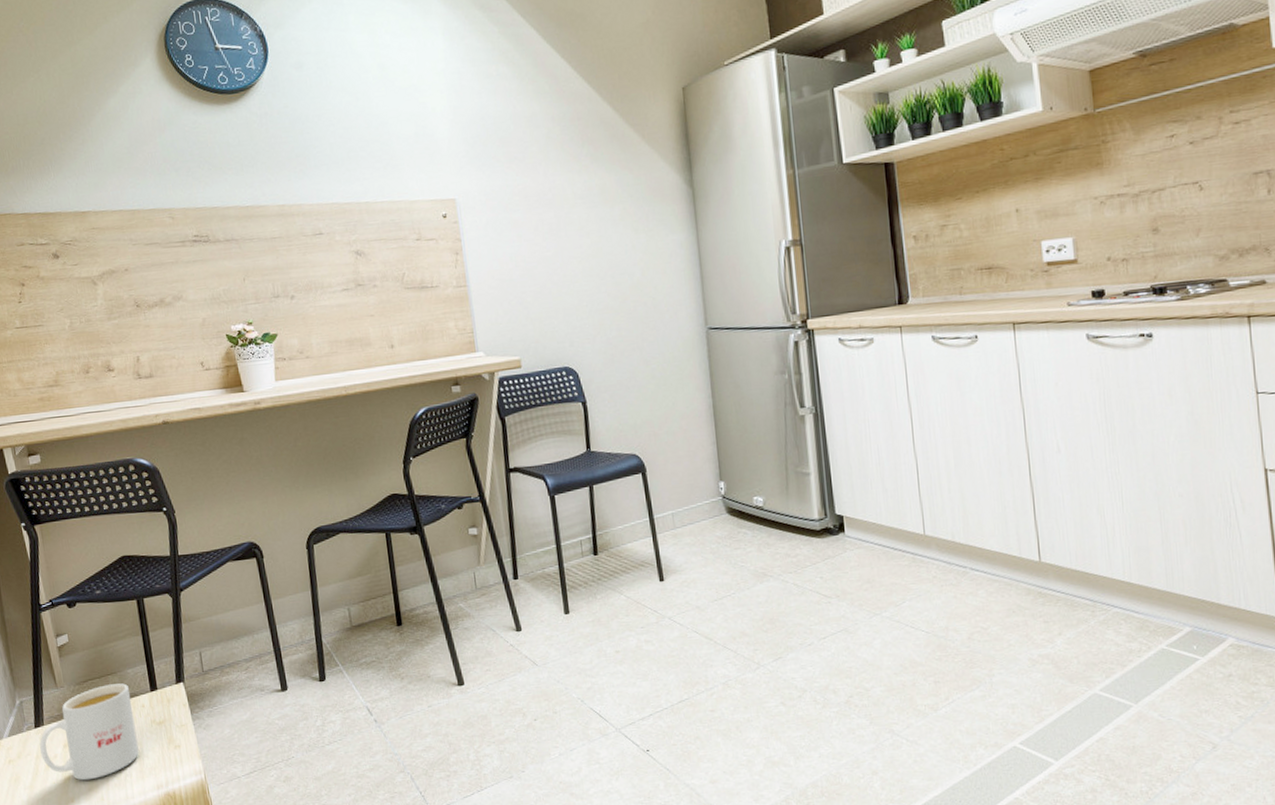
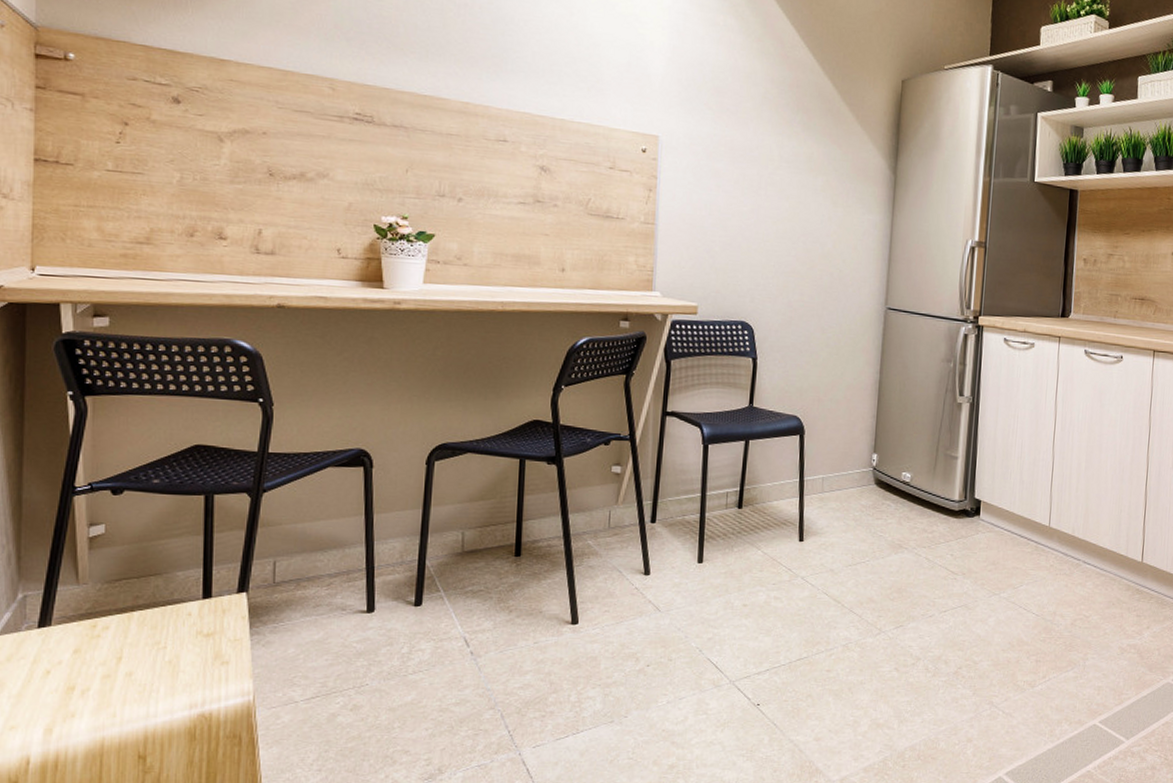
mug: present [39,683,139,781] -> none [40,586,176,693]

